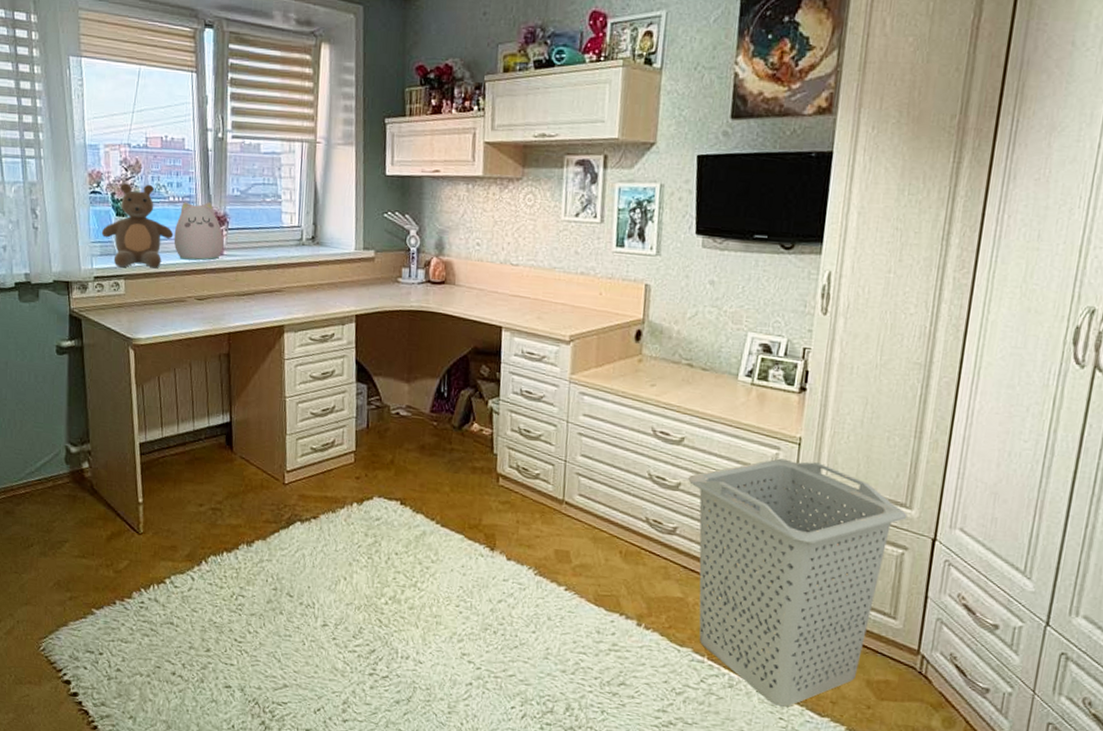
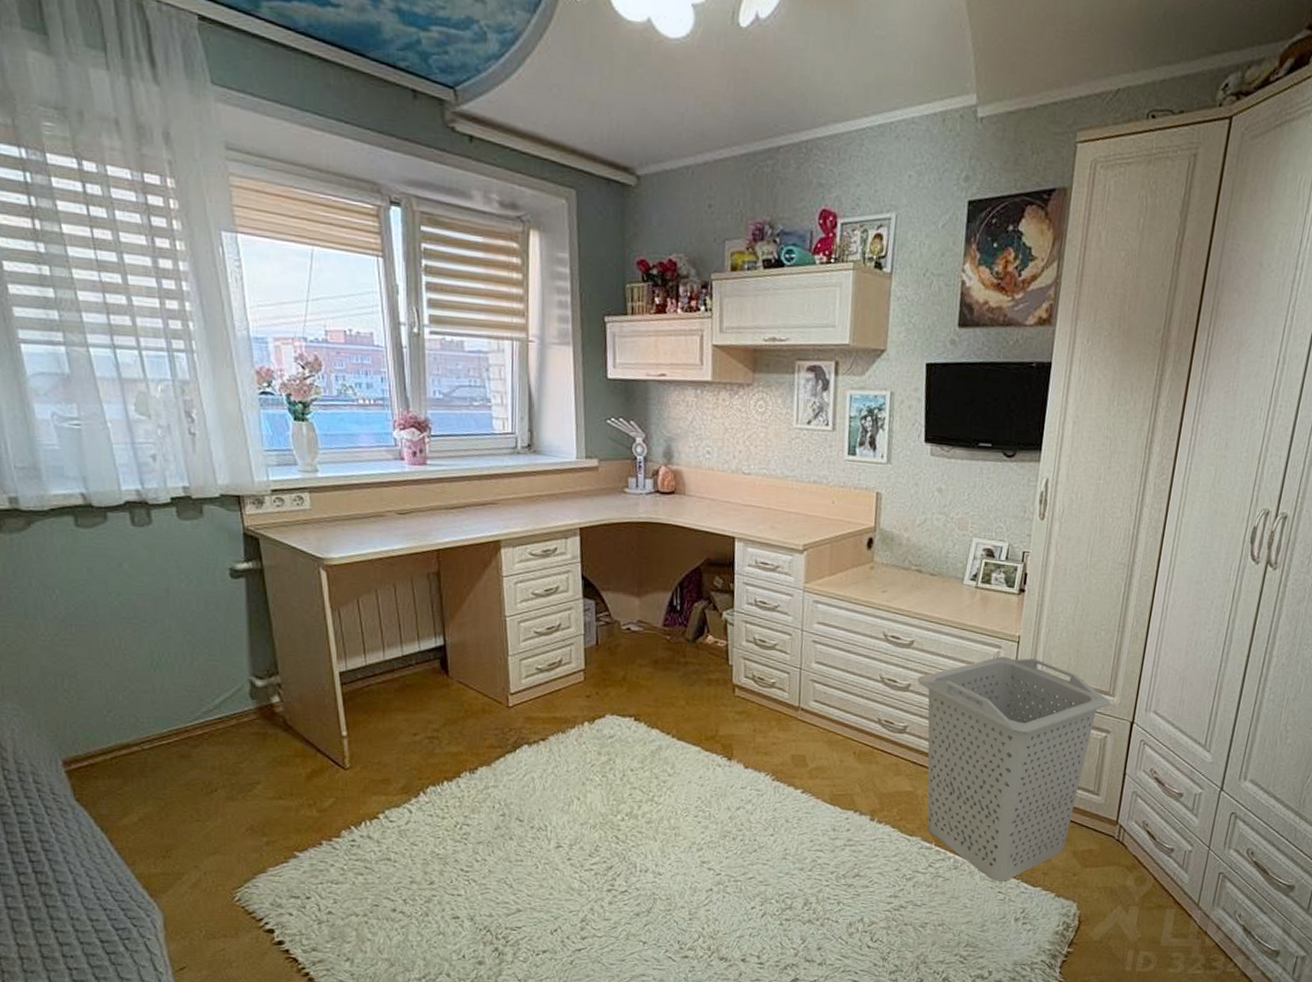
teddy bear: present [101,183,174,268] -> none [277,383,366,480]
plush toy: present [173,201,224,261] -> none [366,405,426,471]

